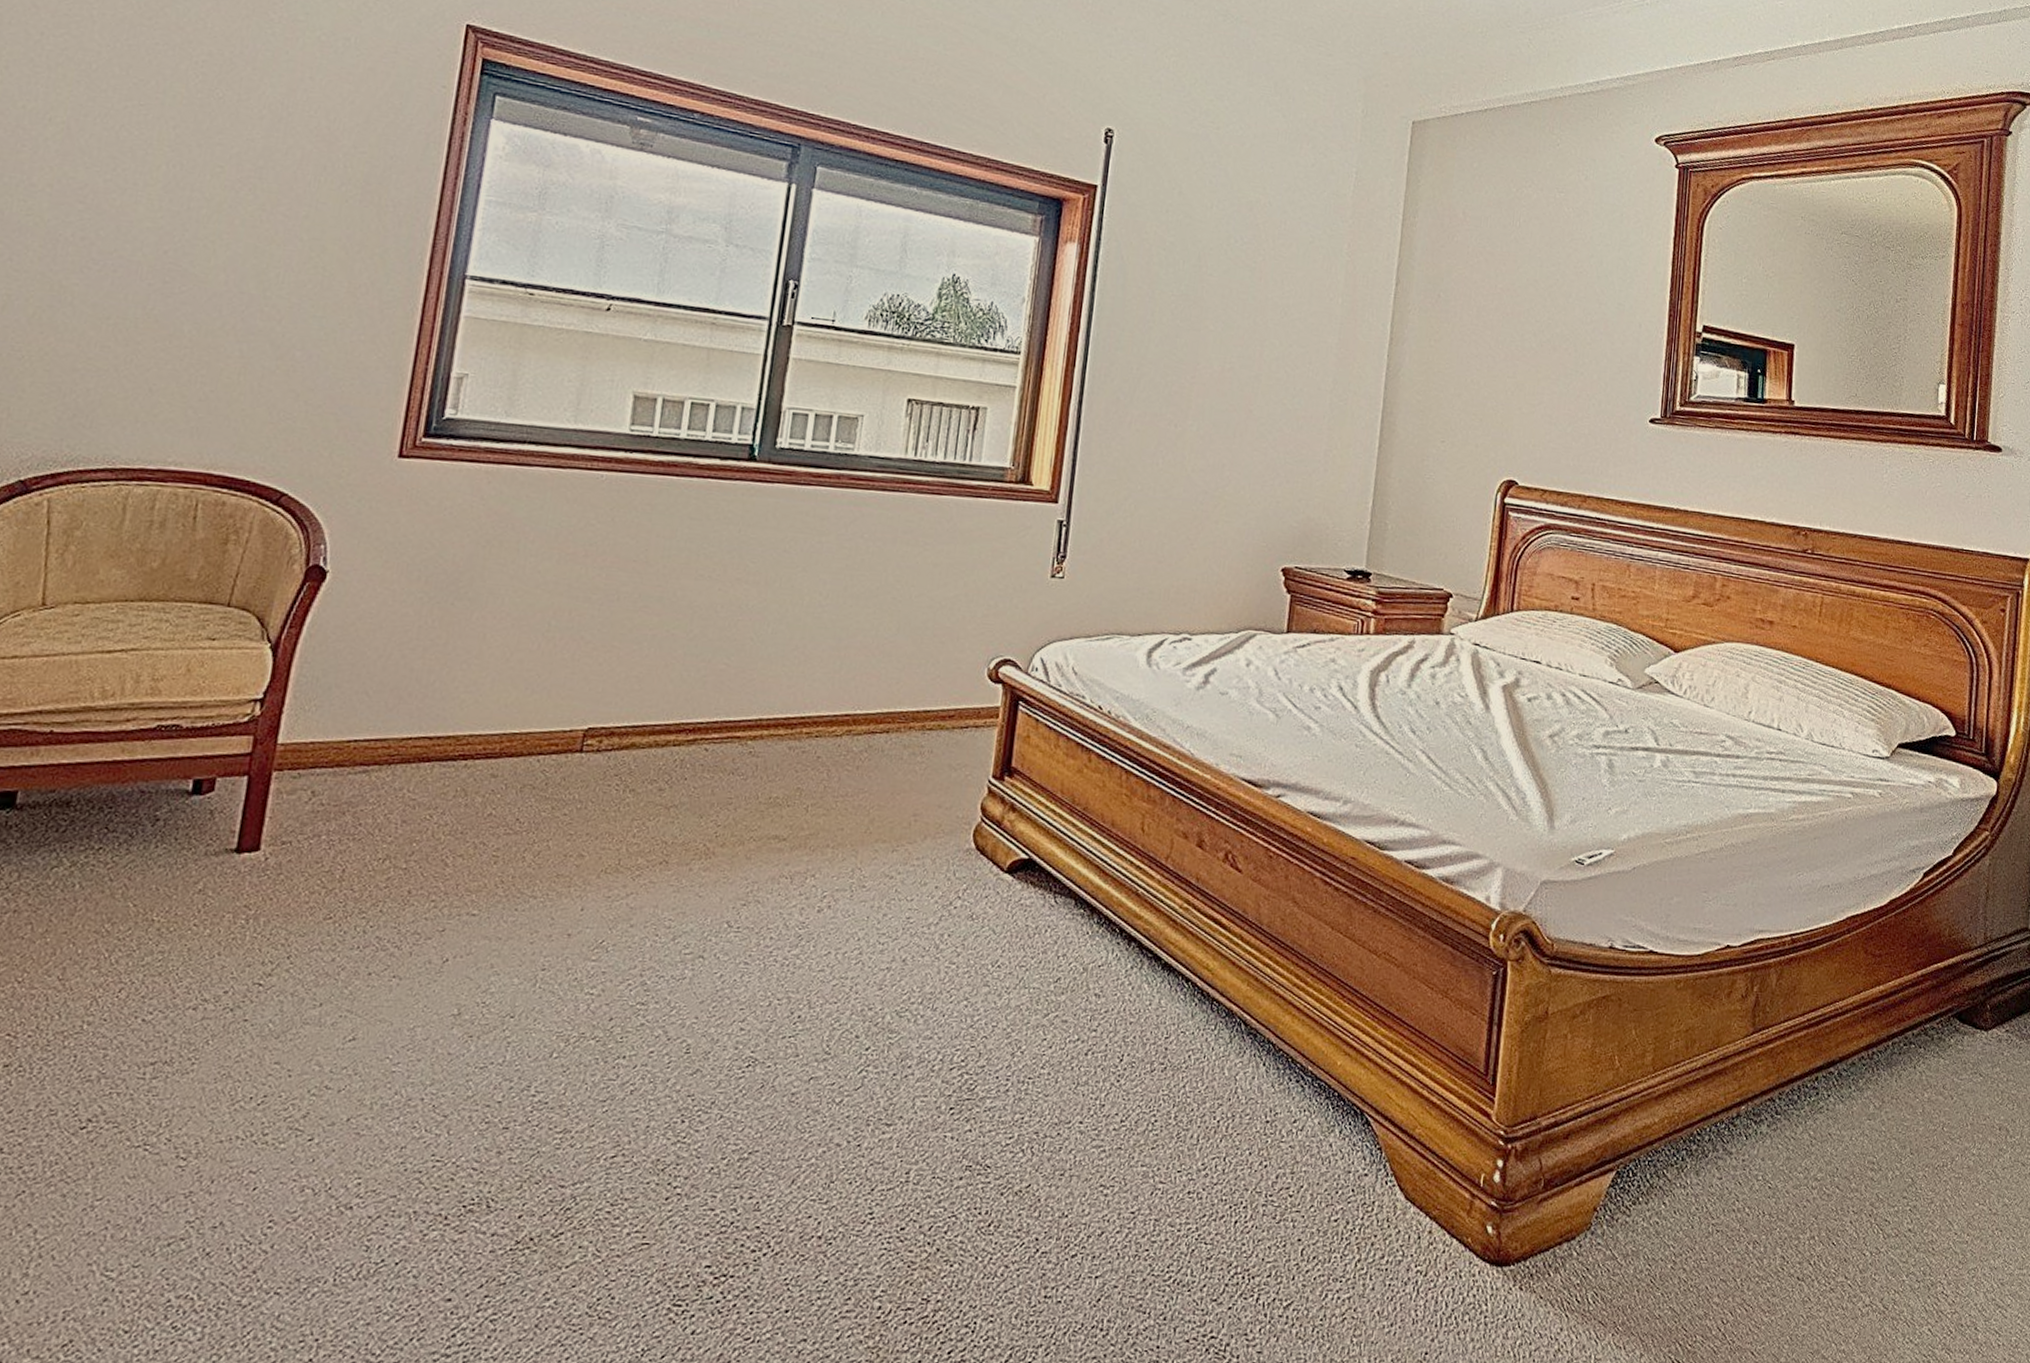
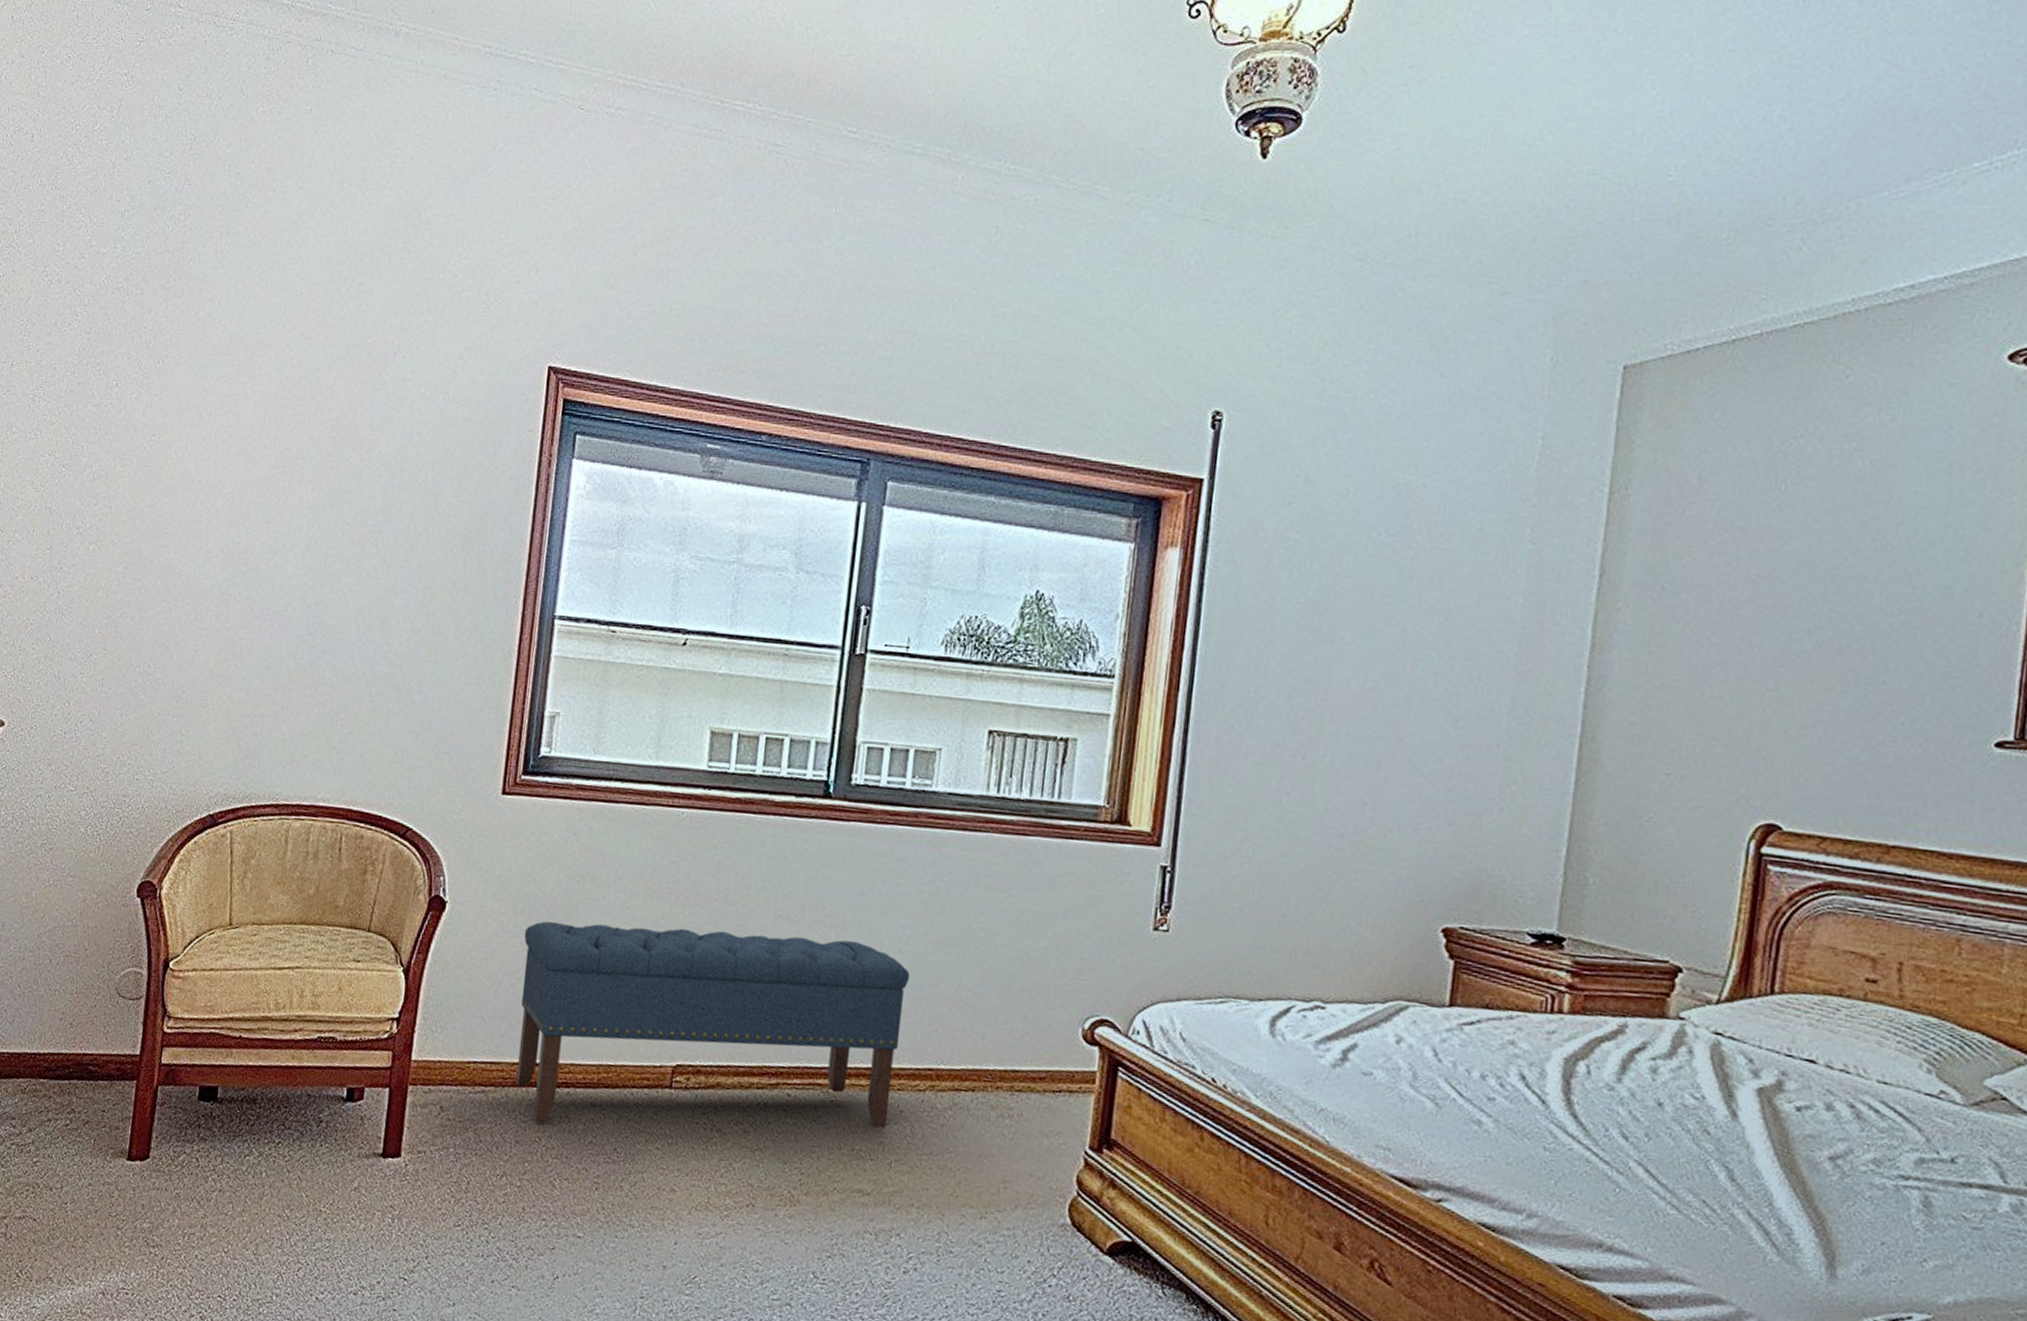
bench: none [405,588,830,797] -> present [516,921,910,1128]

